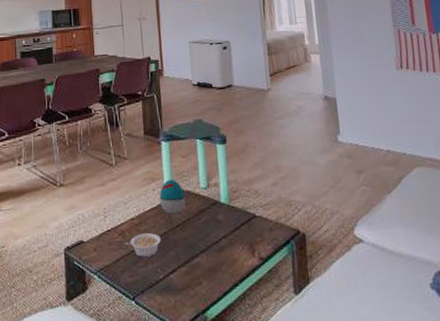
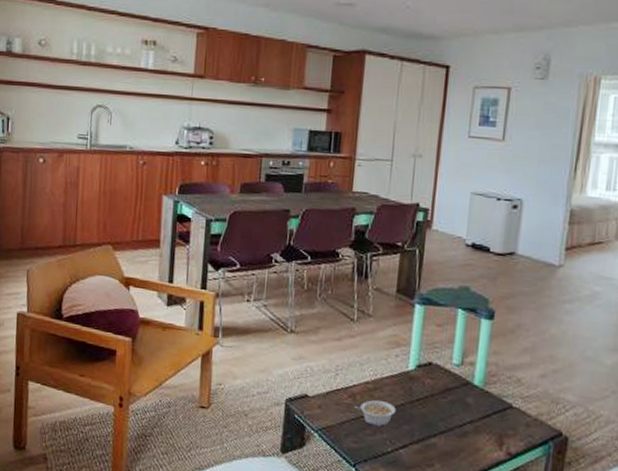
decorative egg: present [159,179,186,215] -> none [401,347,433,387]

